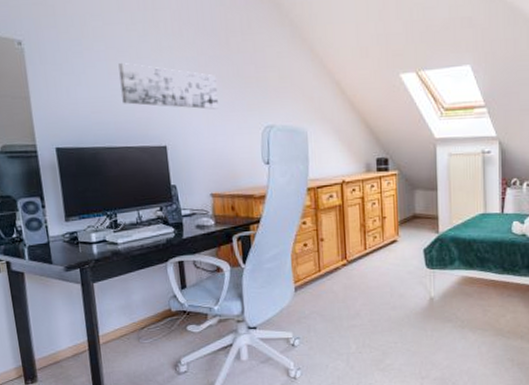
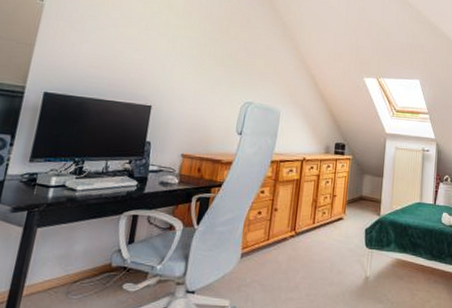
wall art: present [118,62,219,110] -> none [121,30,211,82]

